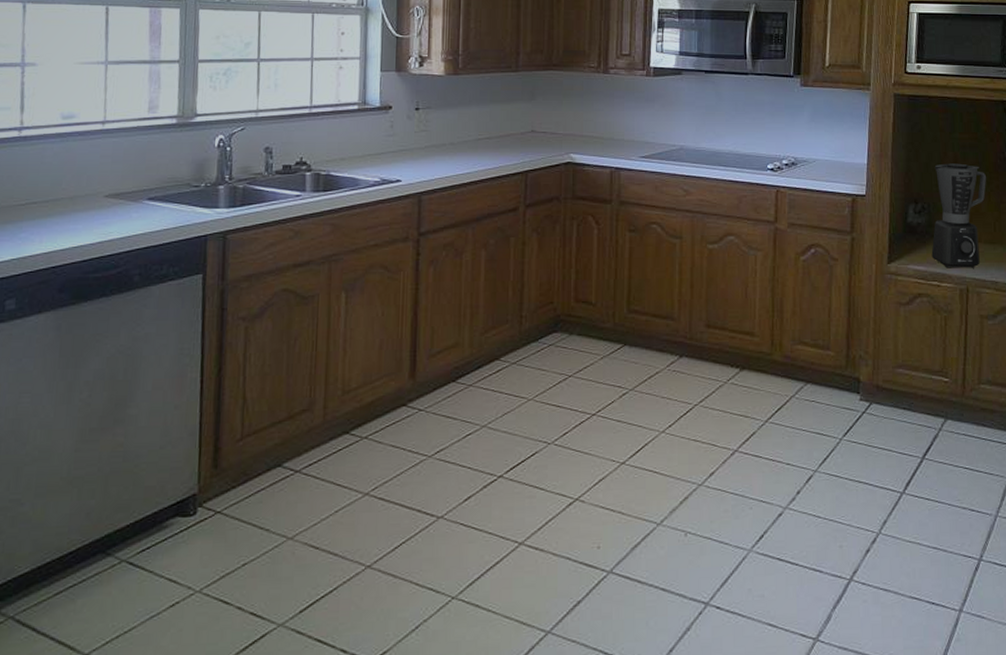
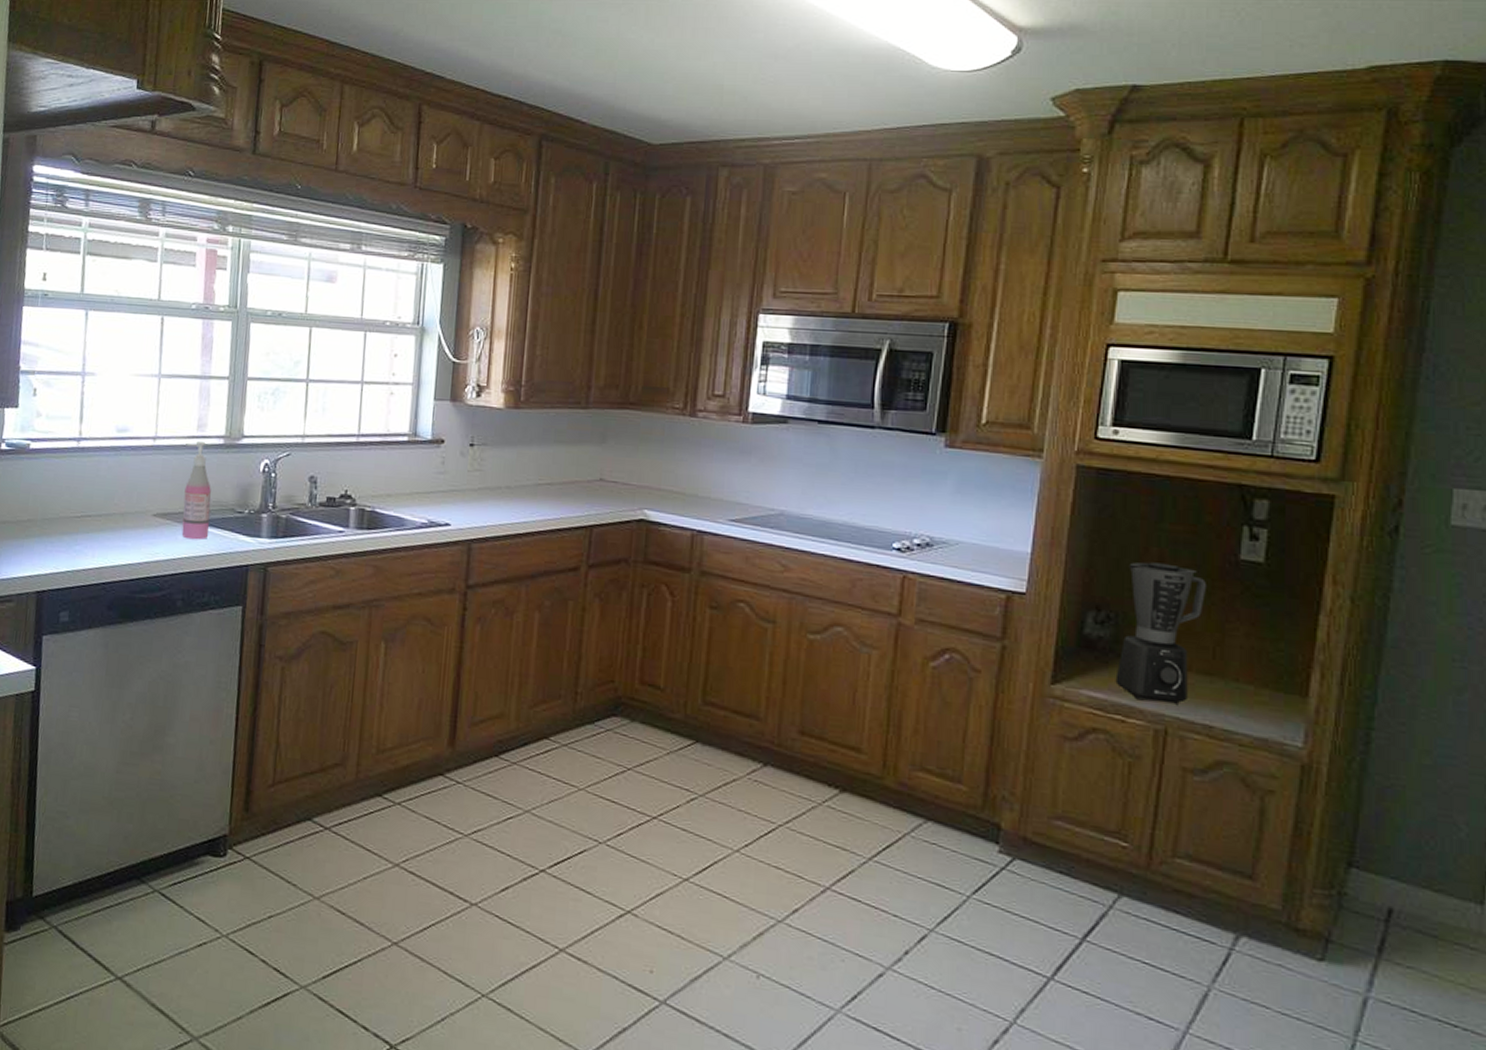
soap dispenser: none [136,123,166,216] -> present [181,442,211,540]

